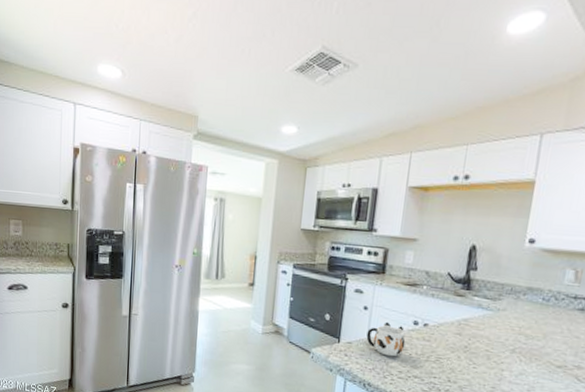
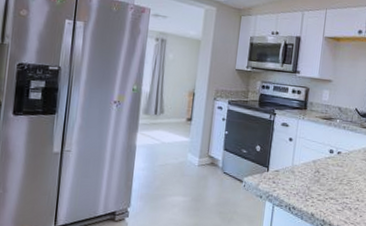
mug: present [366,322,406,357] -> none [291,151,323,182]

